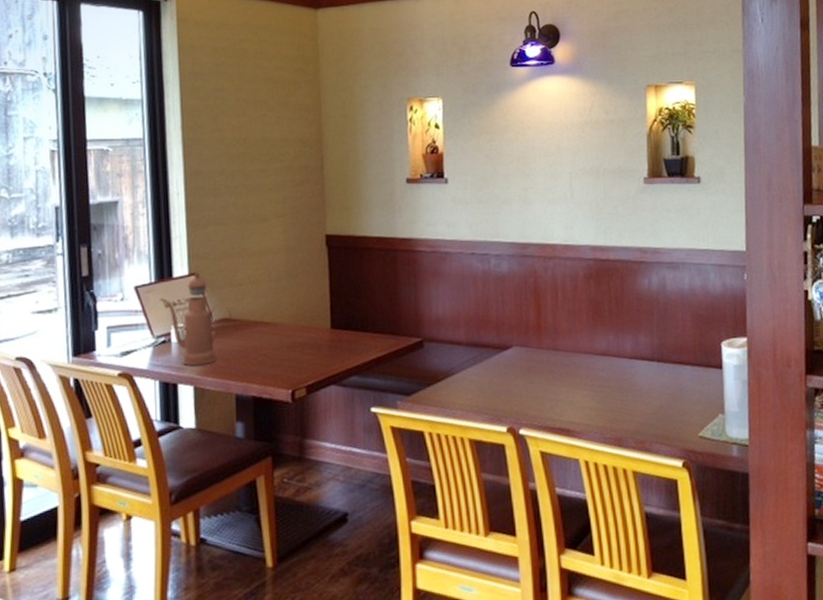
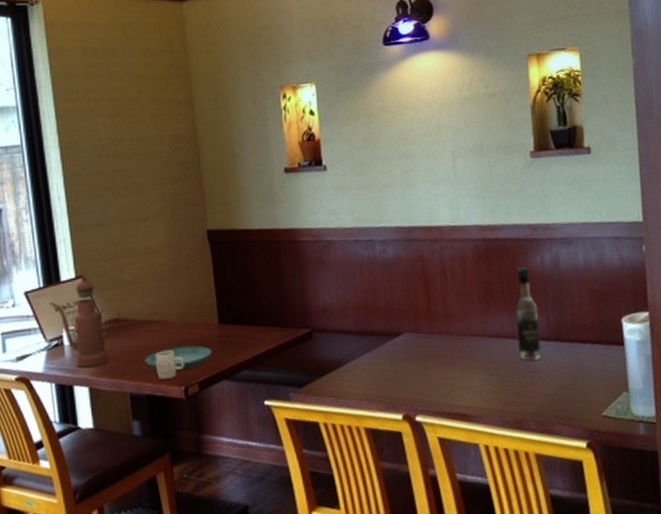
saucer: none [253,349,322,374] -> present [144,346,212,371]
mug: none [264,353,293,382] -> present [155,350,184,380]
bottle: none [621,288,644,380] -> present [515,267,542,362]

